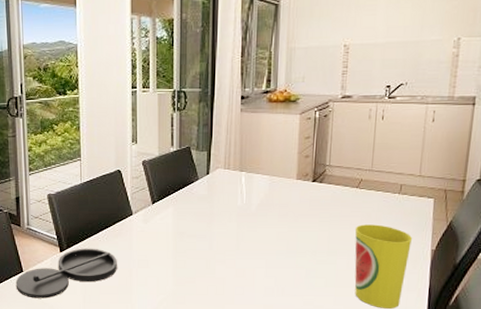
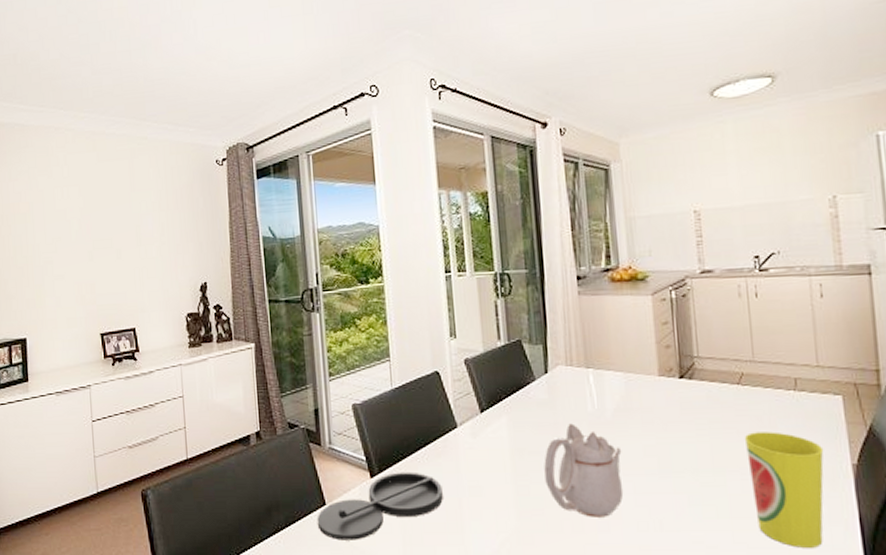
teapot: none [198,214,260,285] -> present [544,423,624,517]

